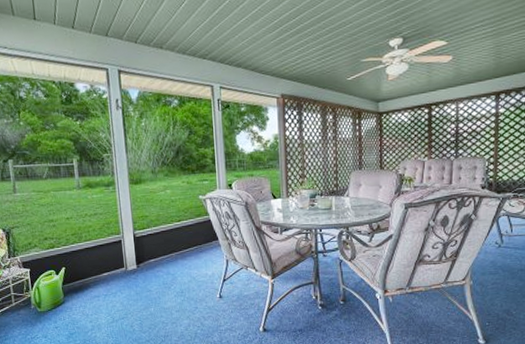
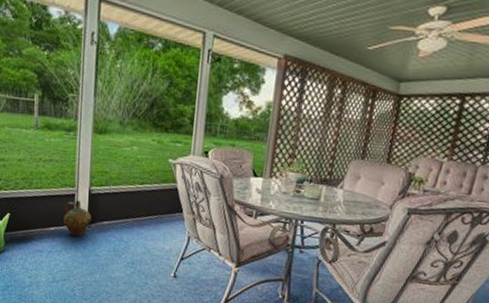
ceramic jug: none [113,244,139,277] -> present [64,200,92,237]

